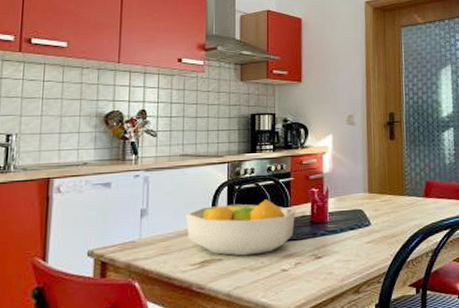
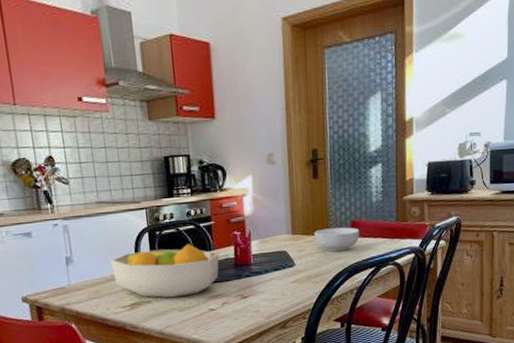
cereal bowl: none [390,187,434,212] -> present [314,227,360,252]

